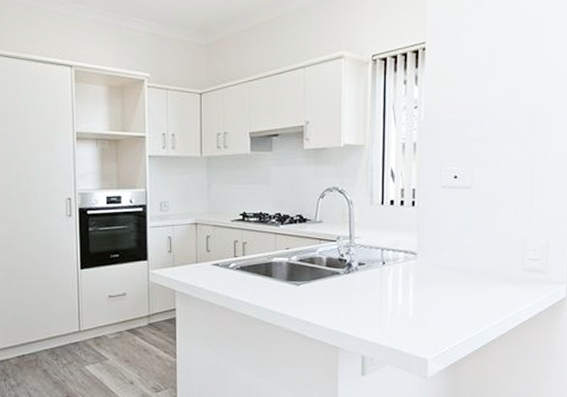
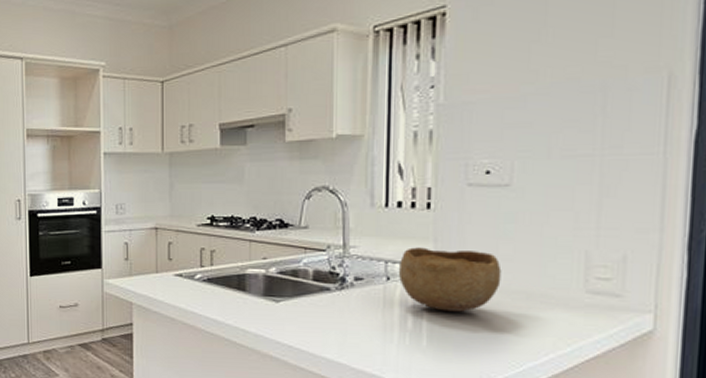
bowl: none [392,237,465,288] -> present [399,247,502,312]

